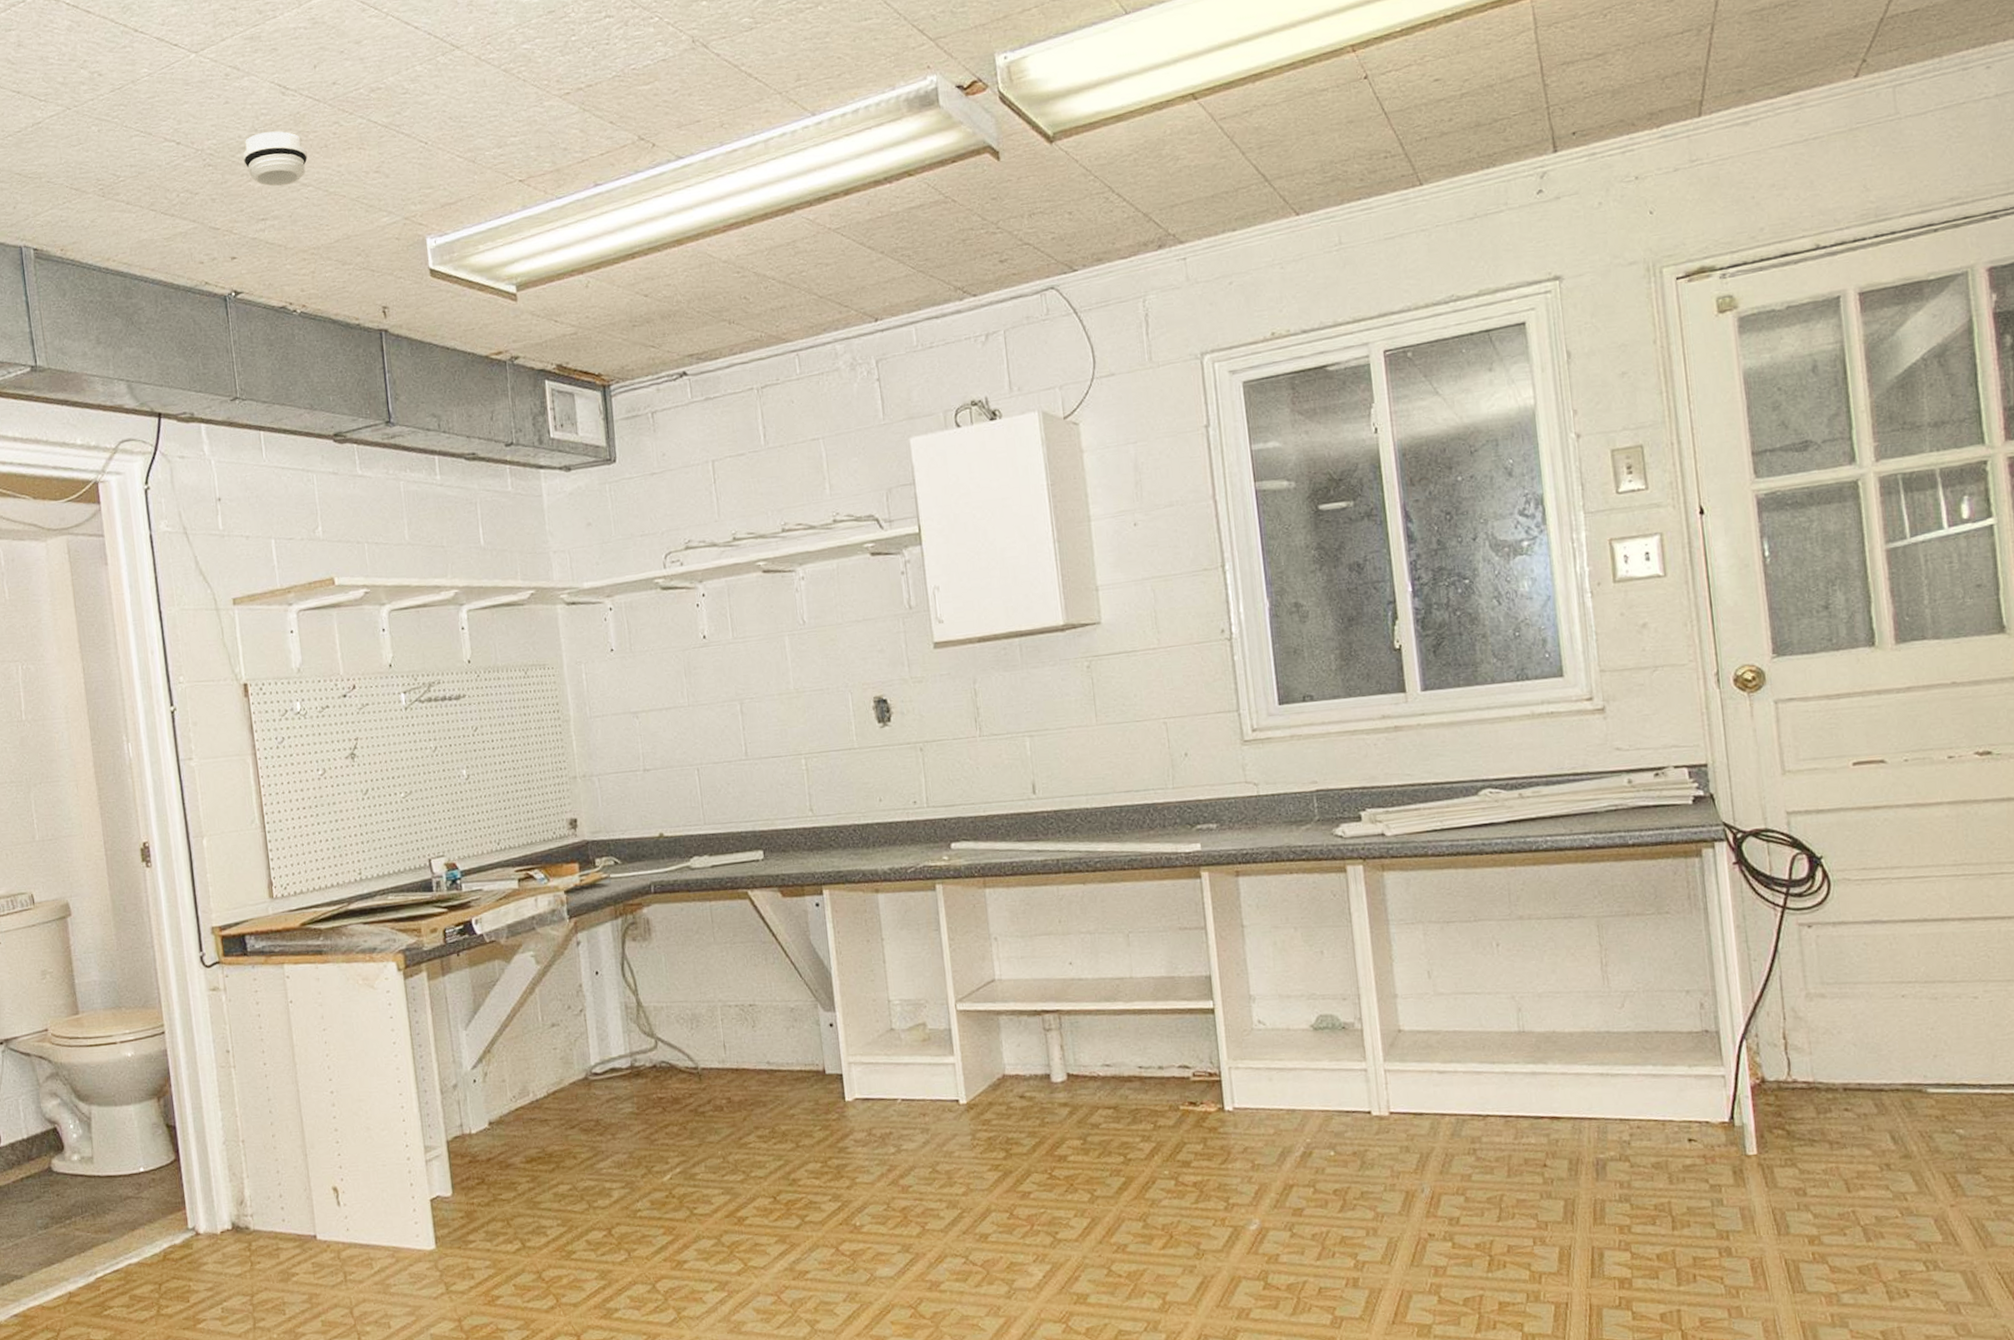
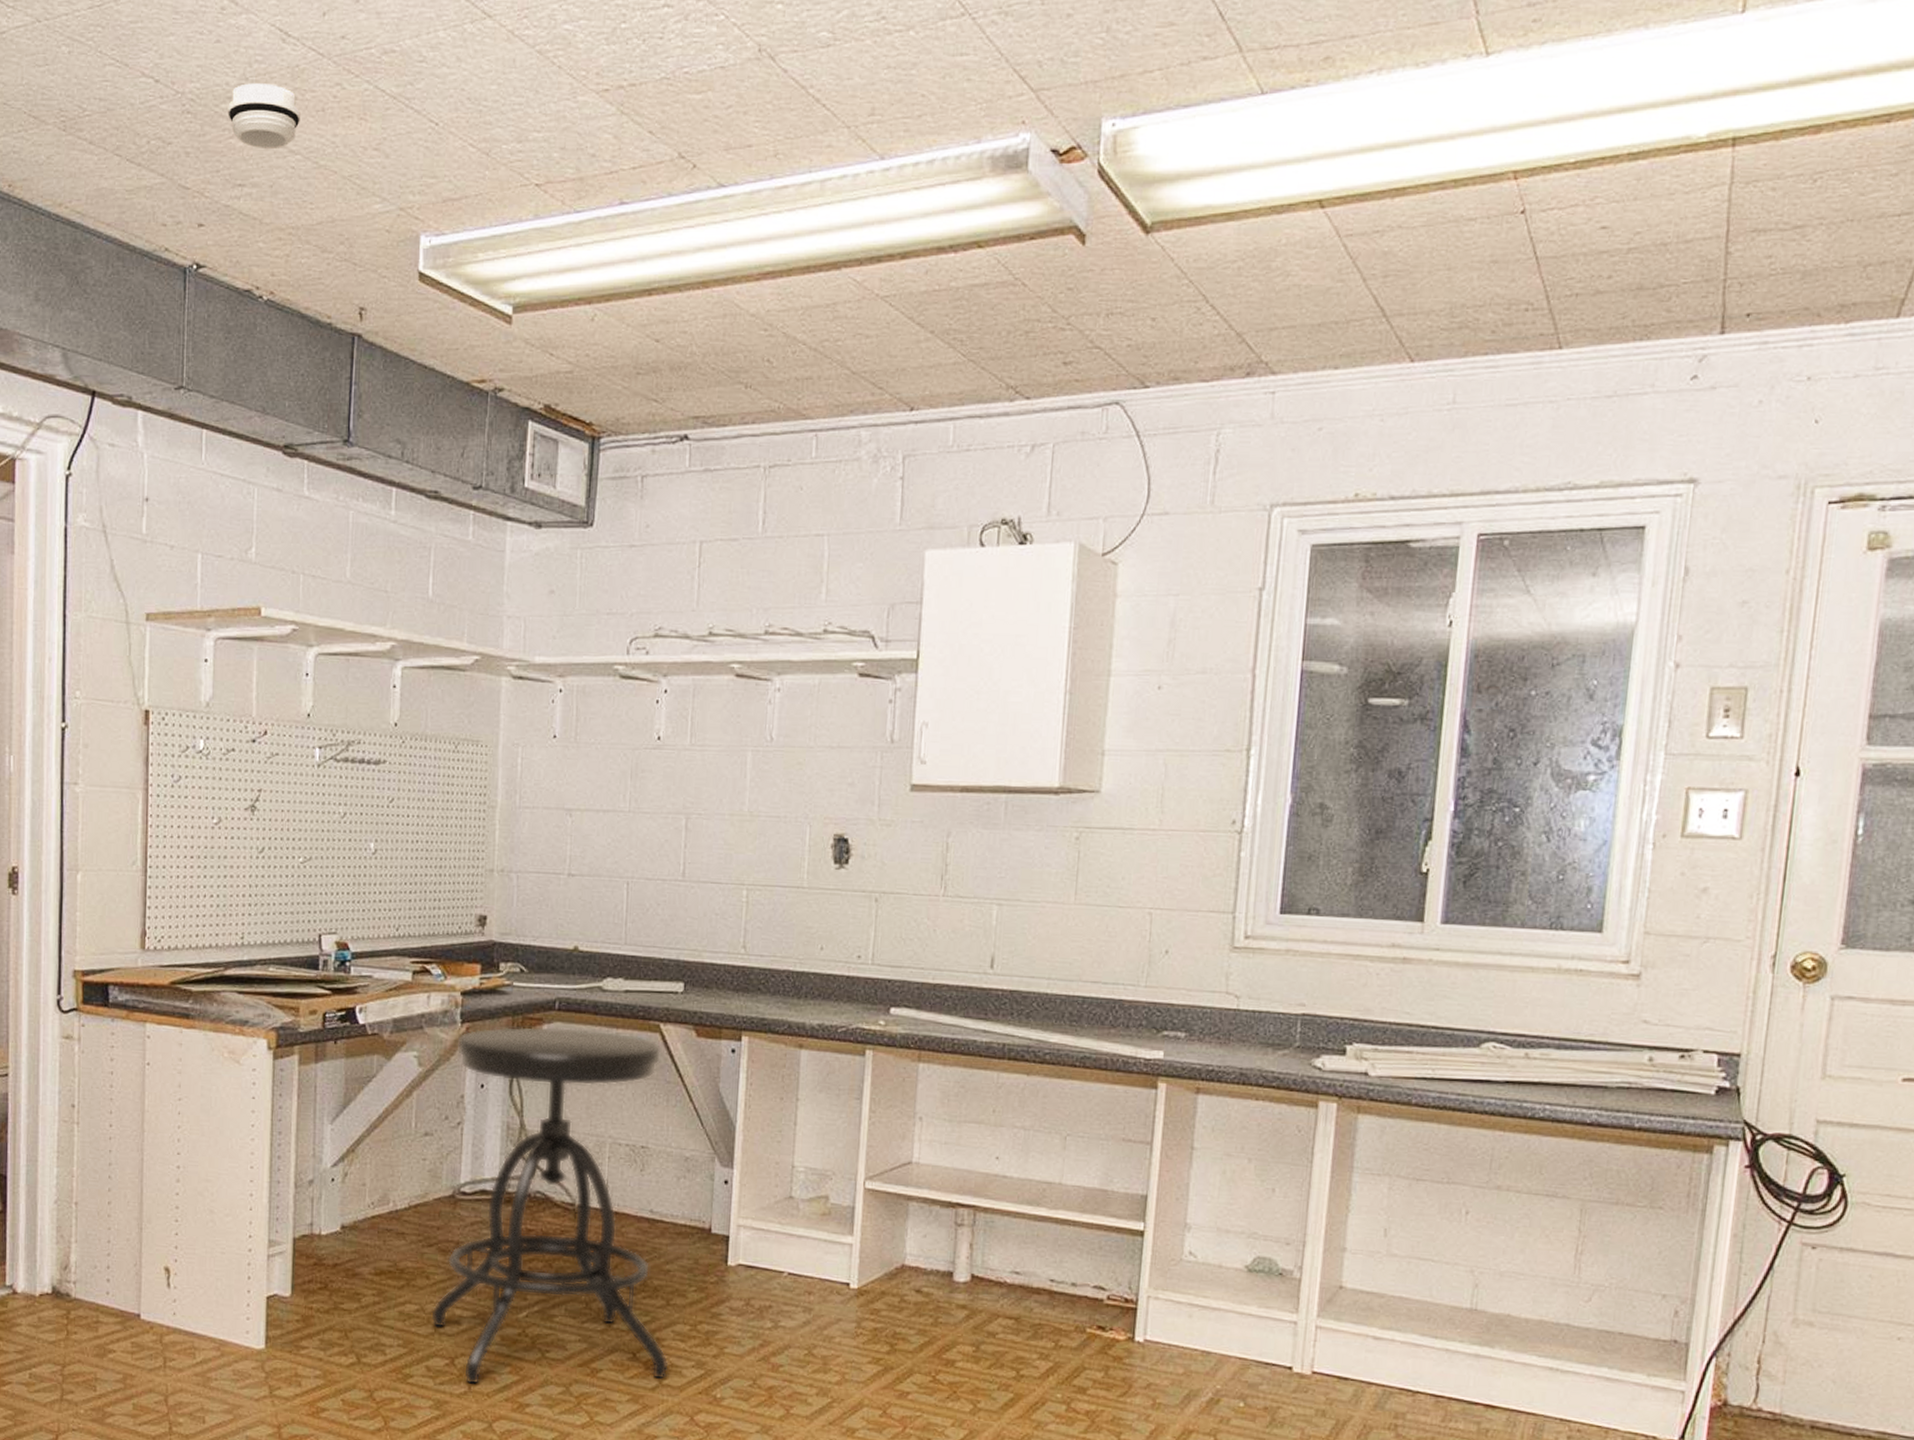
stool: none [567,904,808,1251] -> present [431,1026,669,1385]

